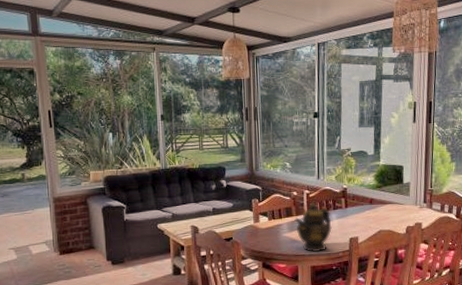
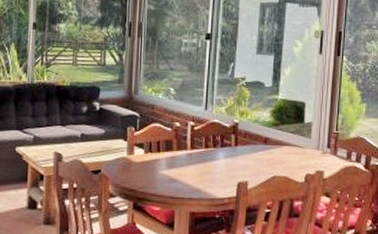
teapot: present [294,202,332,253] -> none [175,136,218,197]

